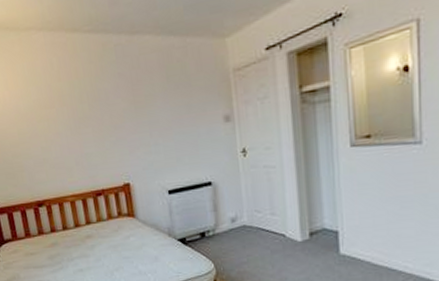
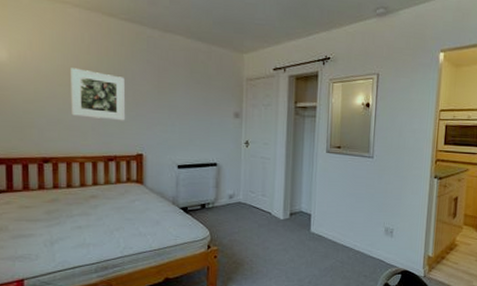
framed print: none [46,99,107,152] -> present [71,68,126,121]

